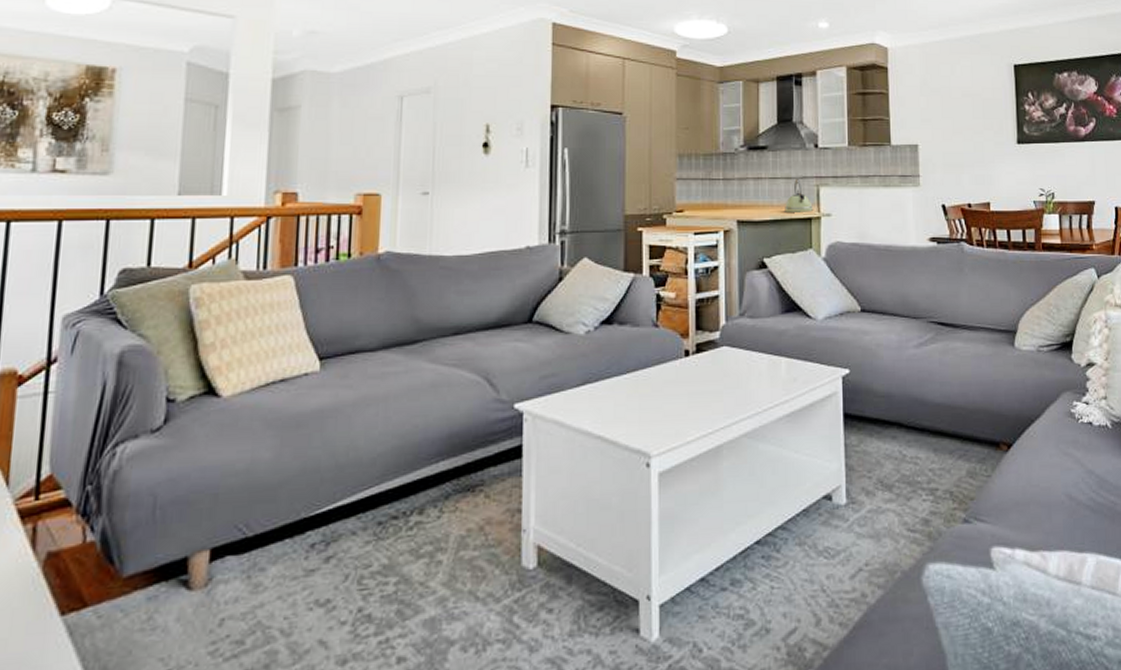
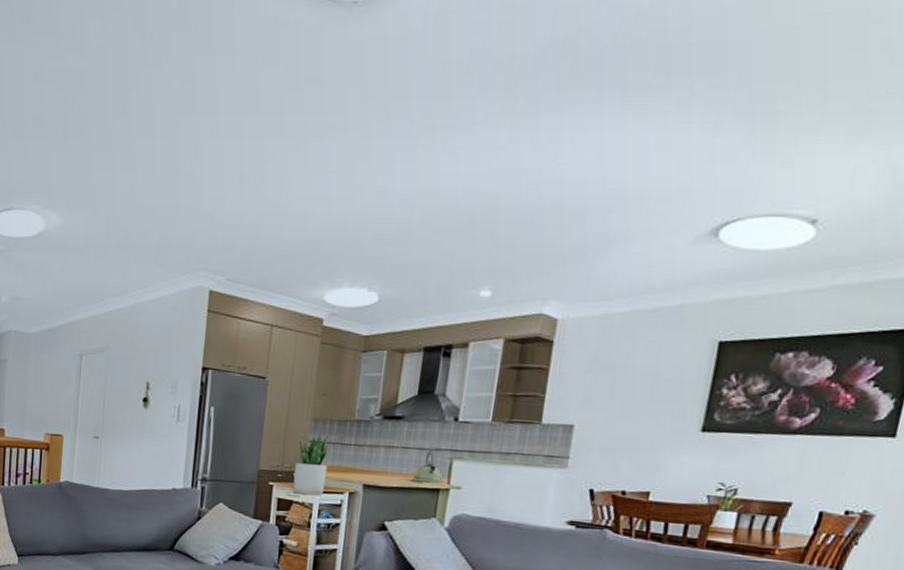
planter: none [663,170,699,238] -> present [293,433,330,496]

